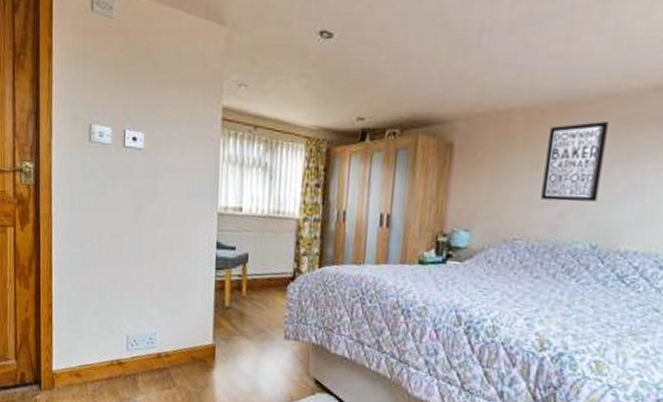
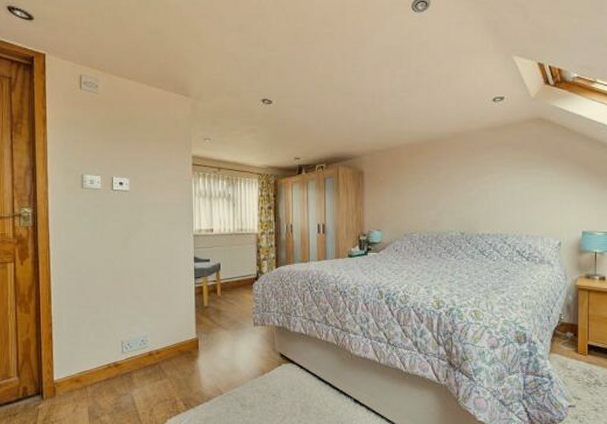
wall art: present [541,122,608,202] -> none [425,151,460,205]

